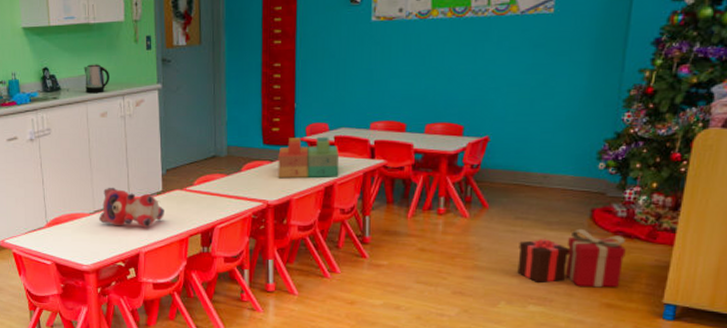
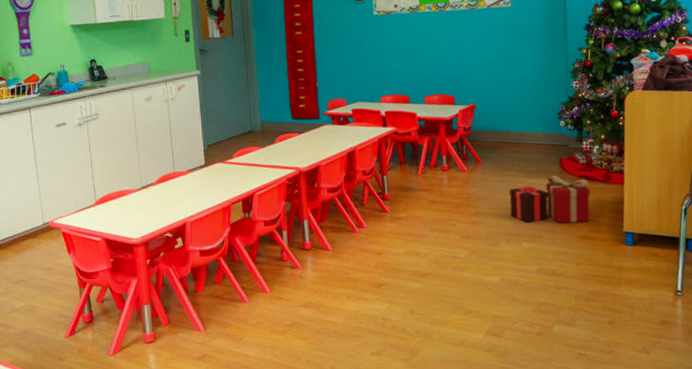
kettle: present [84,64,111,94] -> none [129,55,154,81]
stuffed animal: present [99,187,164,228] -> none [146,163,208,199]
toy blocks: present [278,136,340,179] -> none [305,109,359,148]

